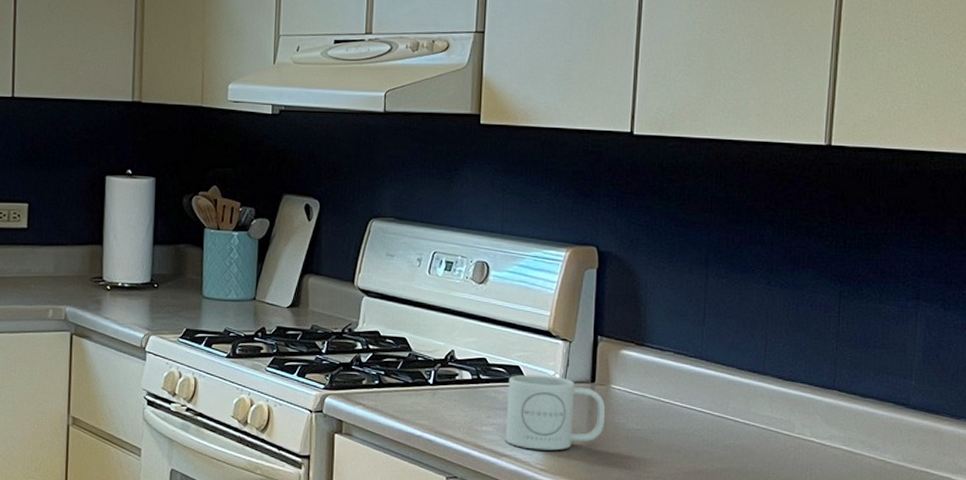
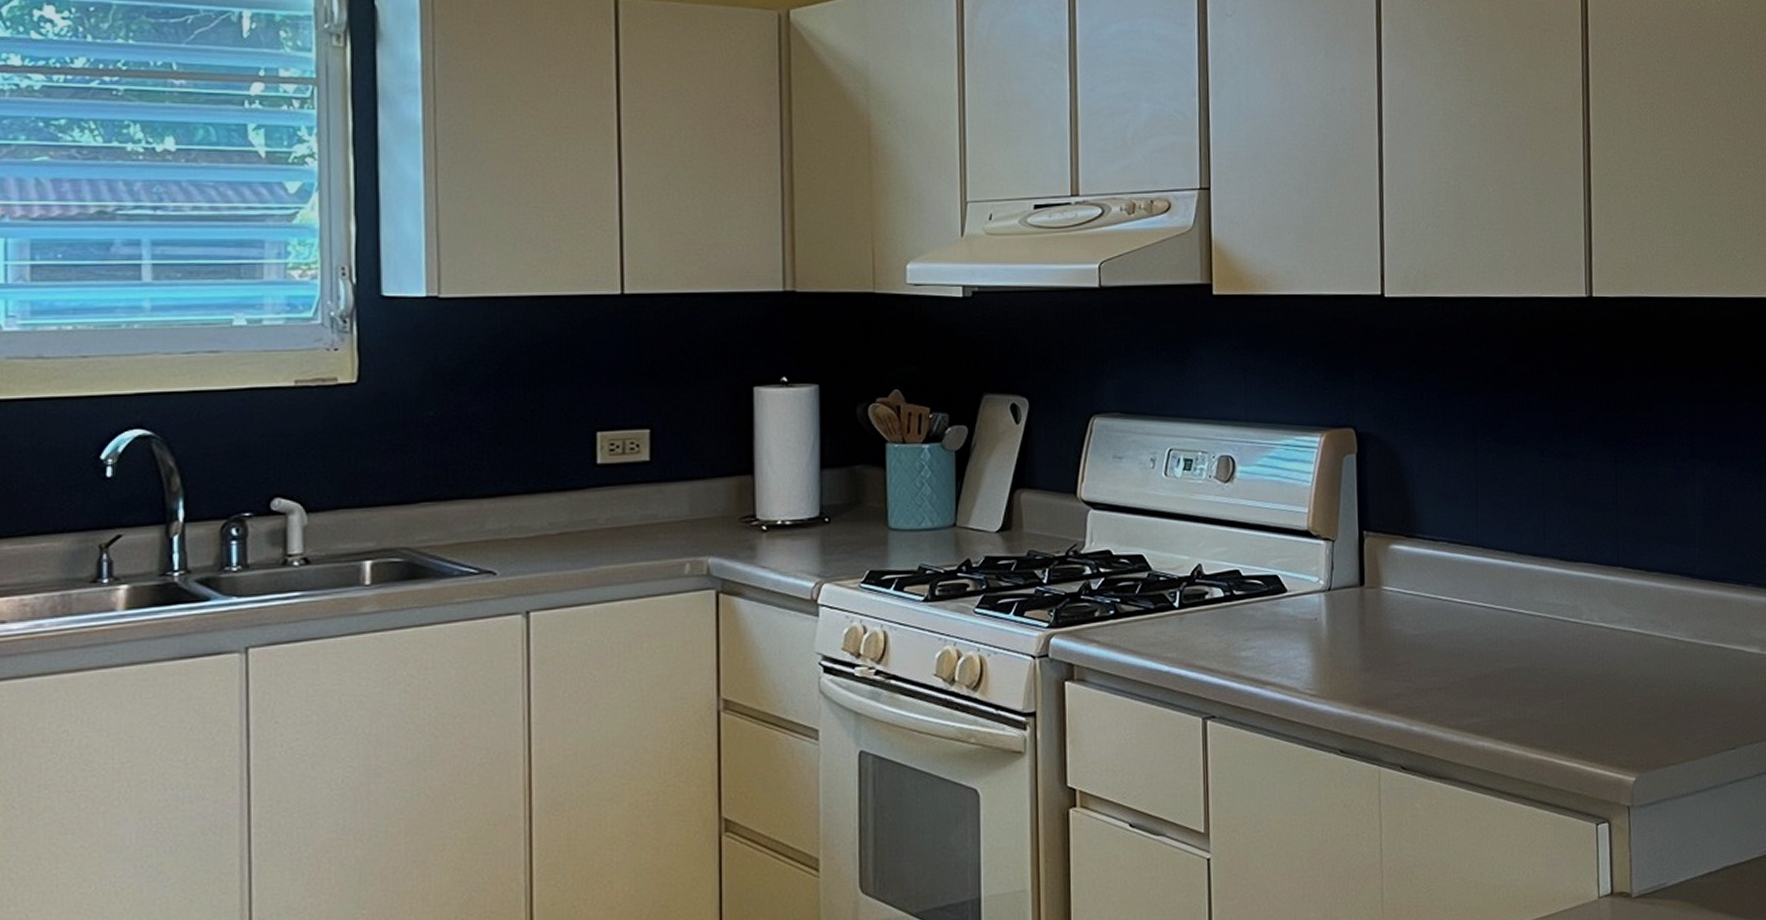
mug: present [505,374,606,451] -> none [1266,583,1379,673]

